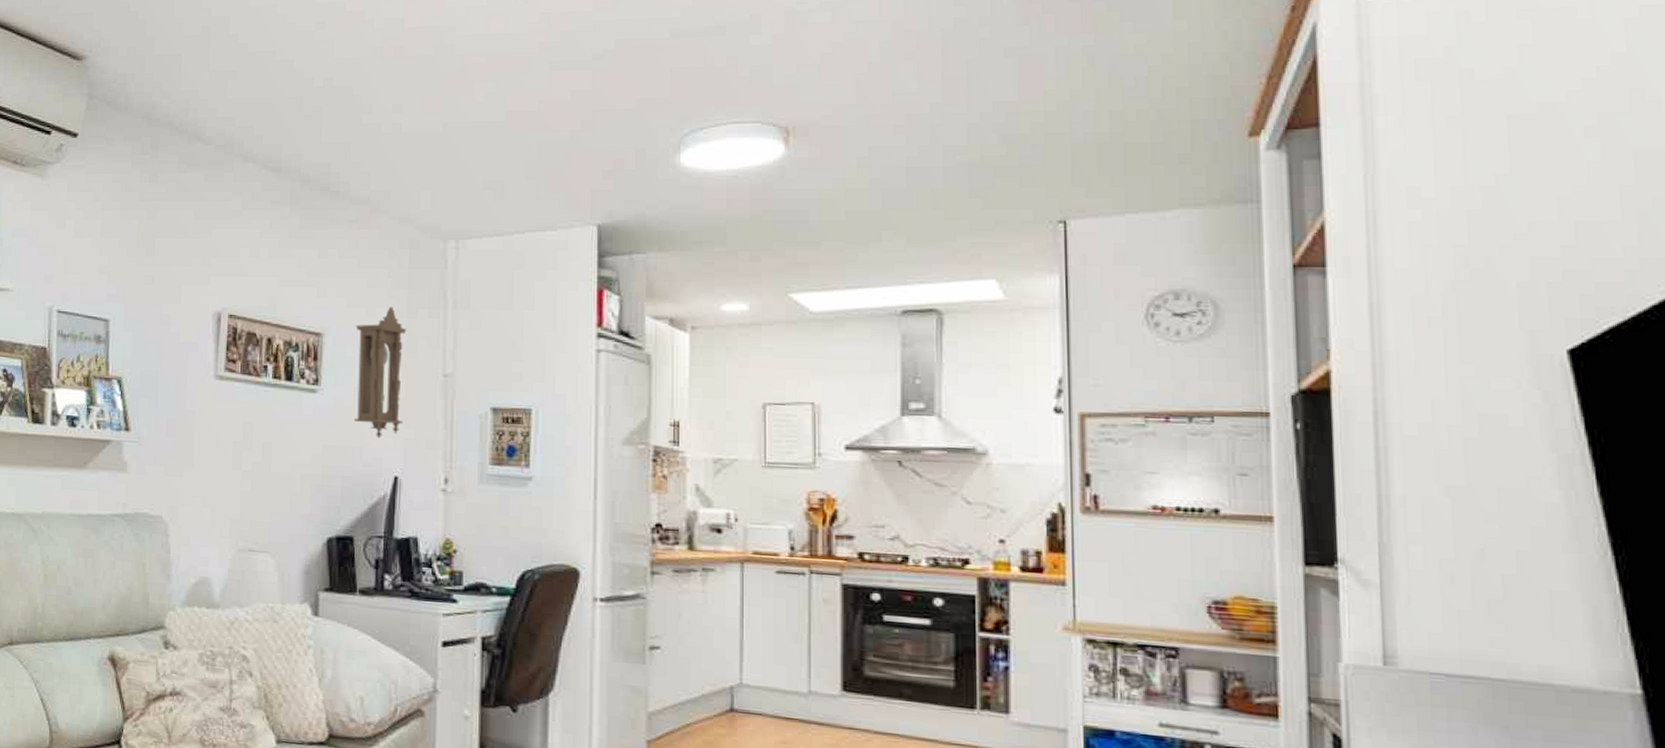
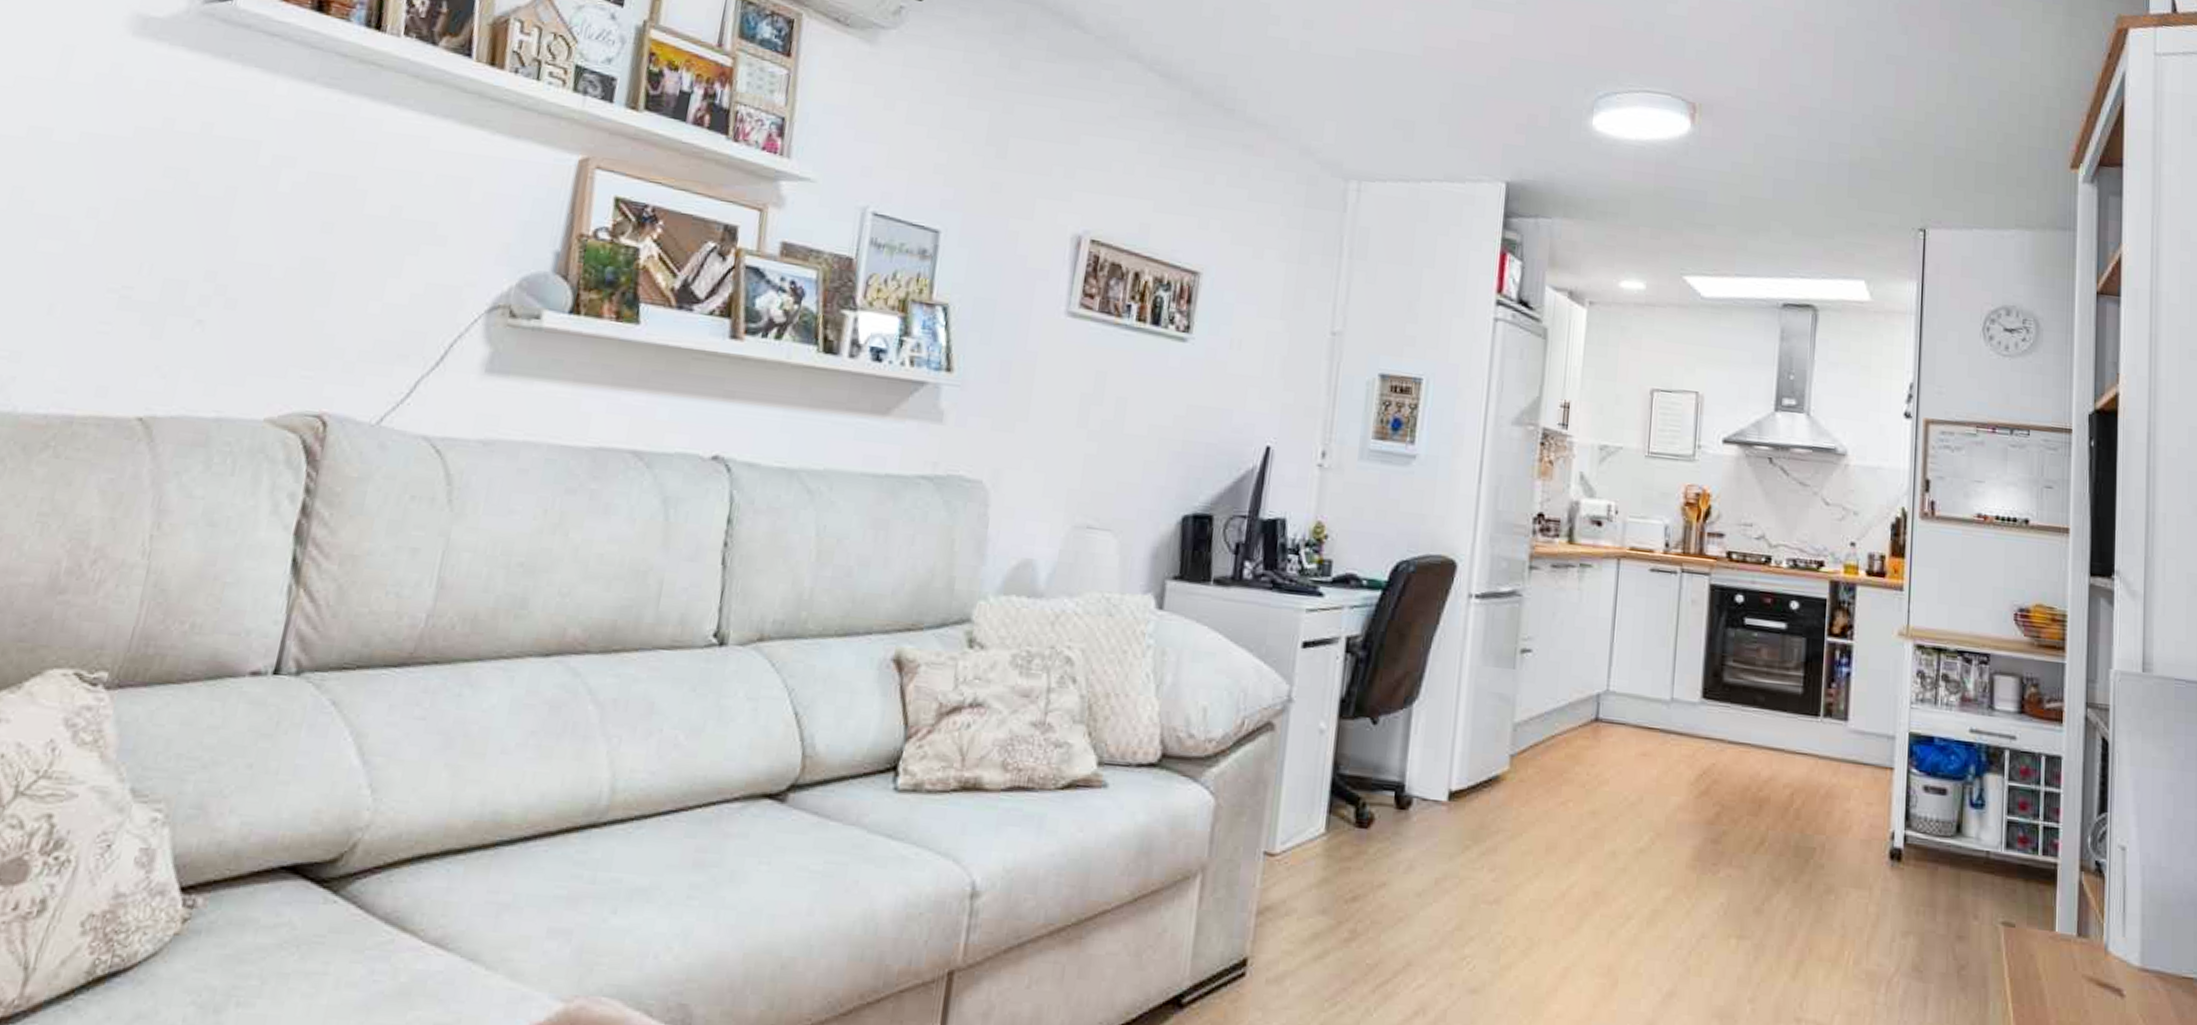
pendulum clock: present [354,307,407,439] -> none [1227,249,1296,401]

